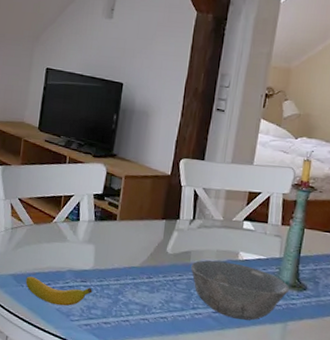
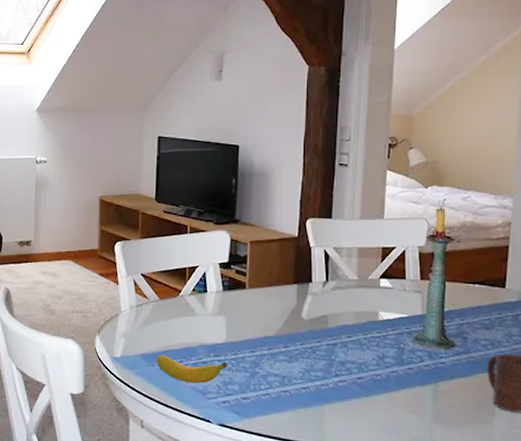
bowl: present [191,260,289,321] -> none [329,322,436,384]

